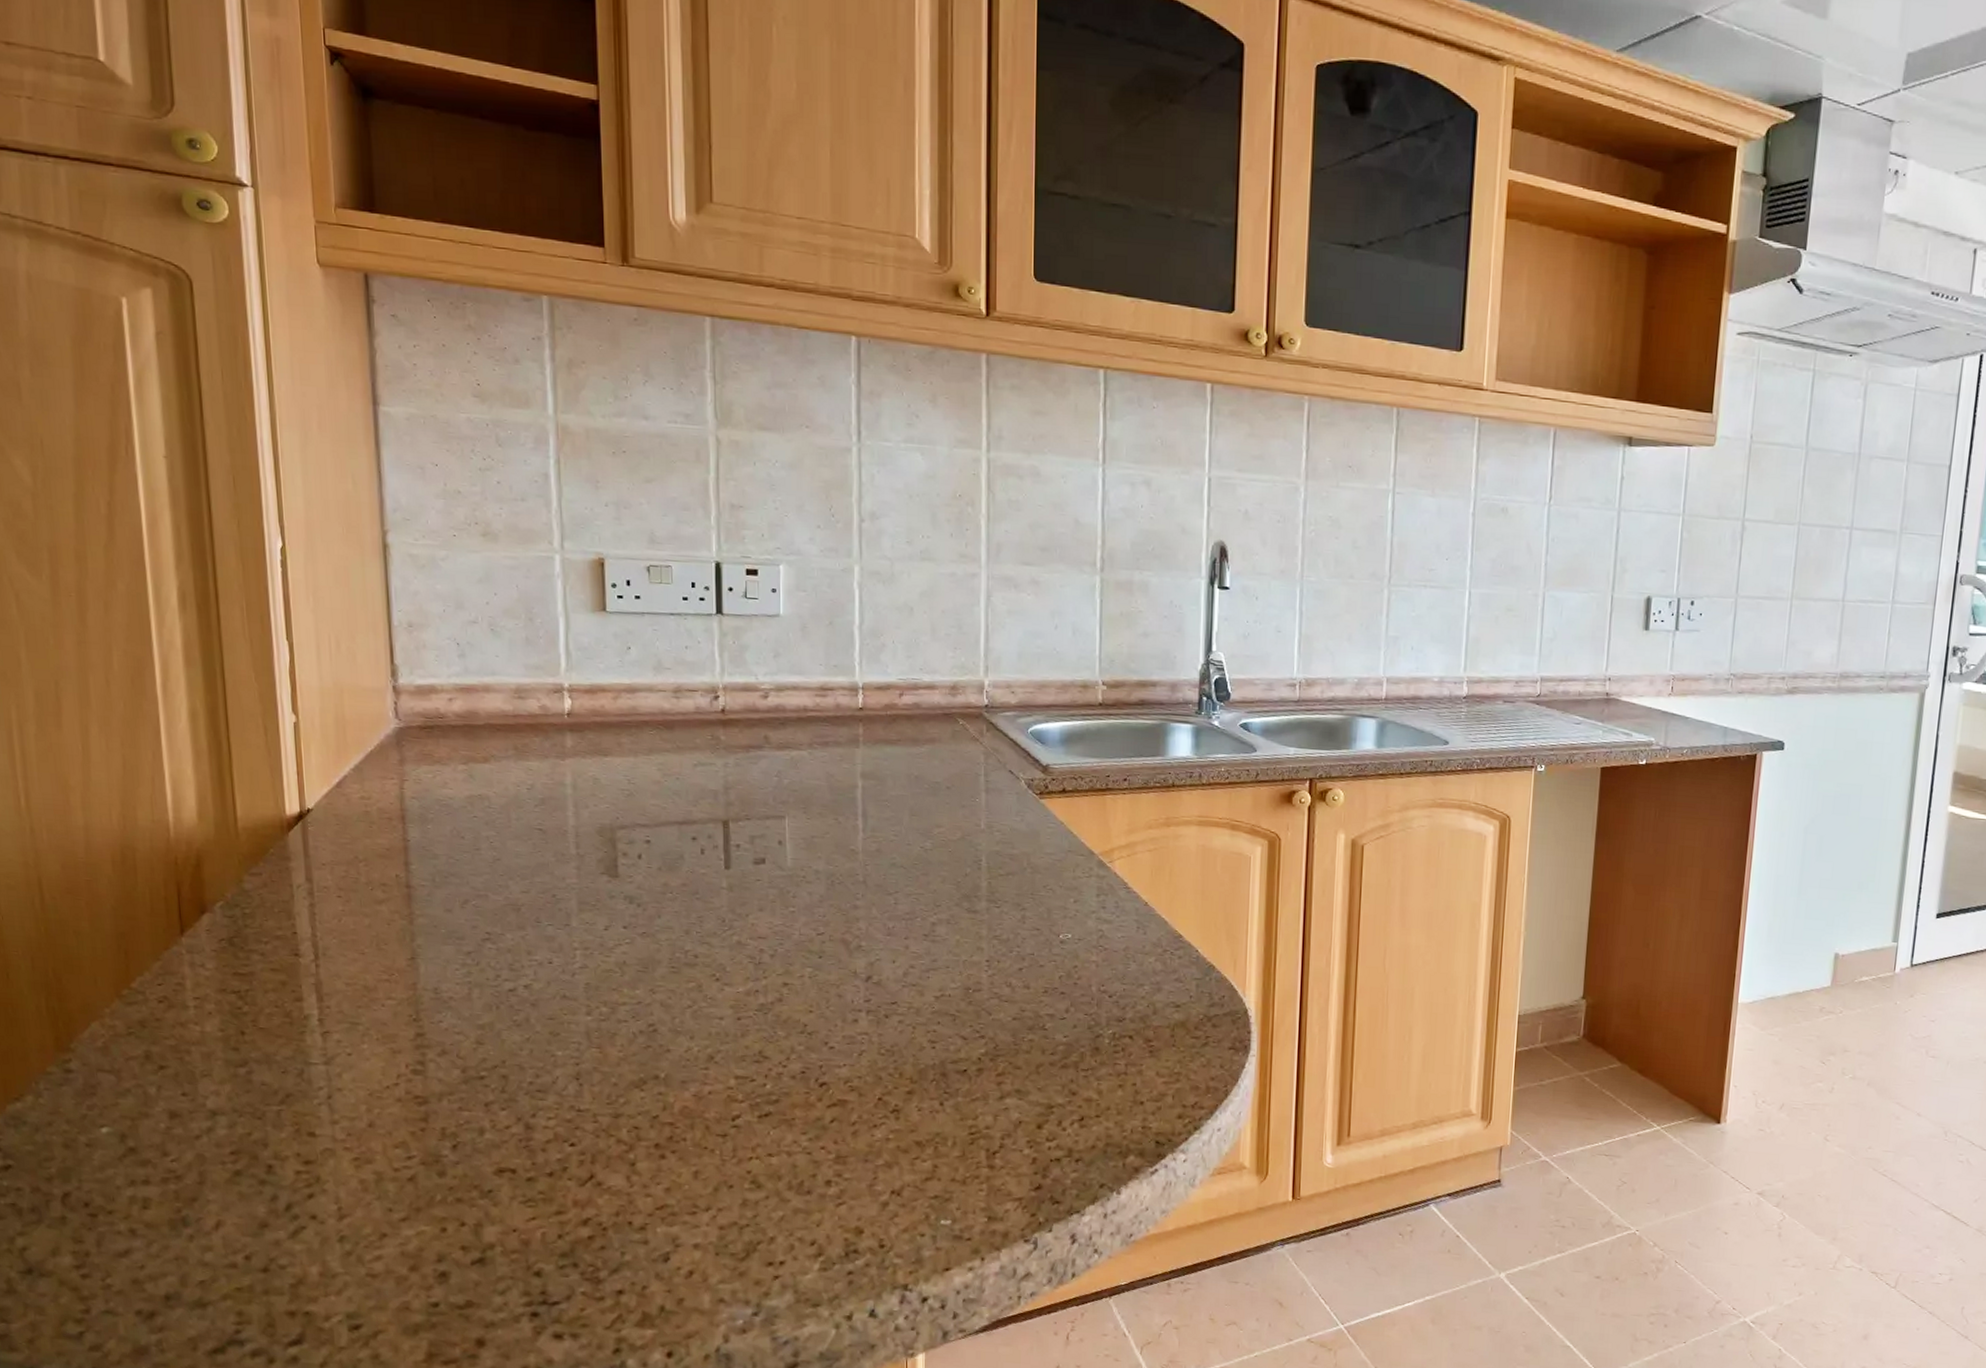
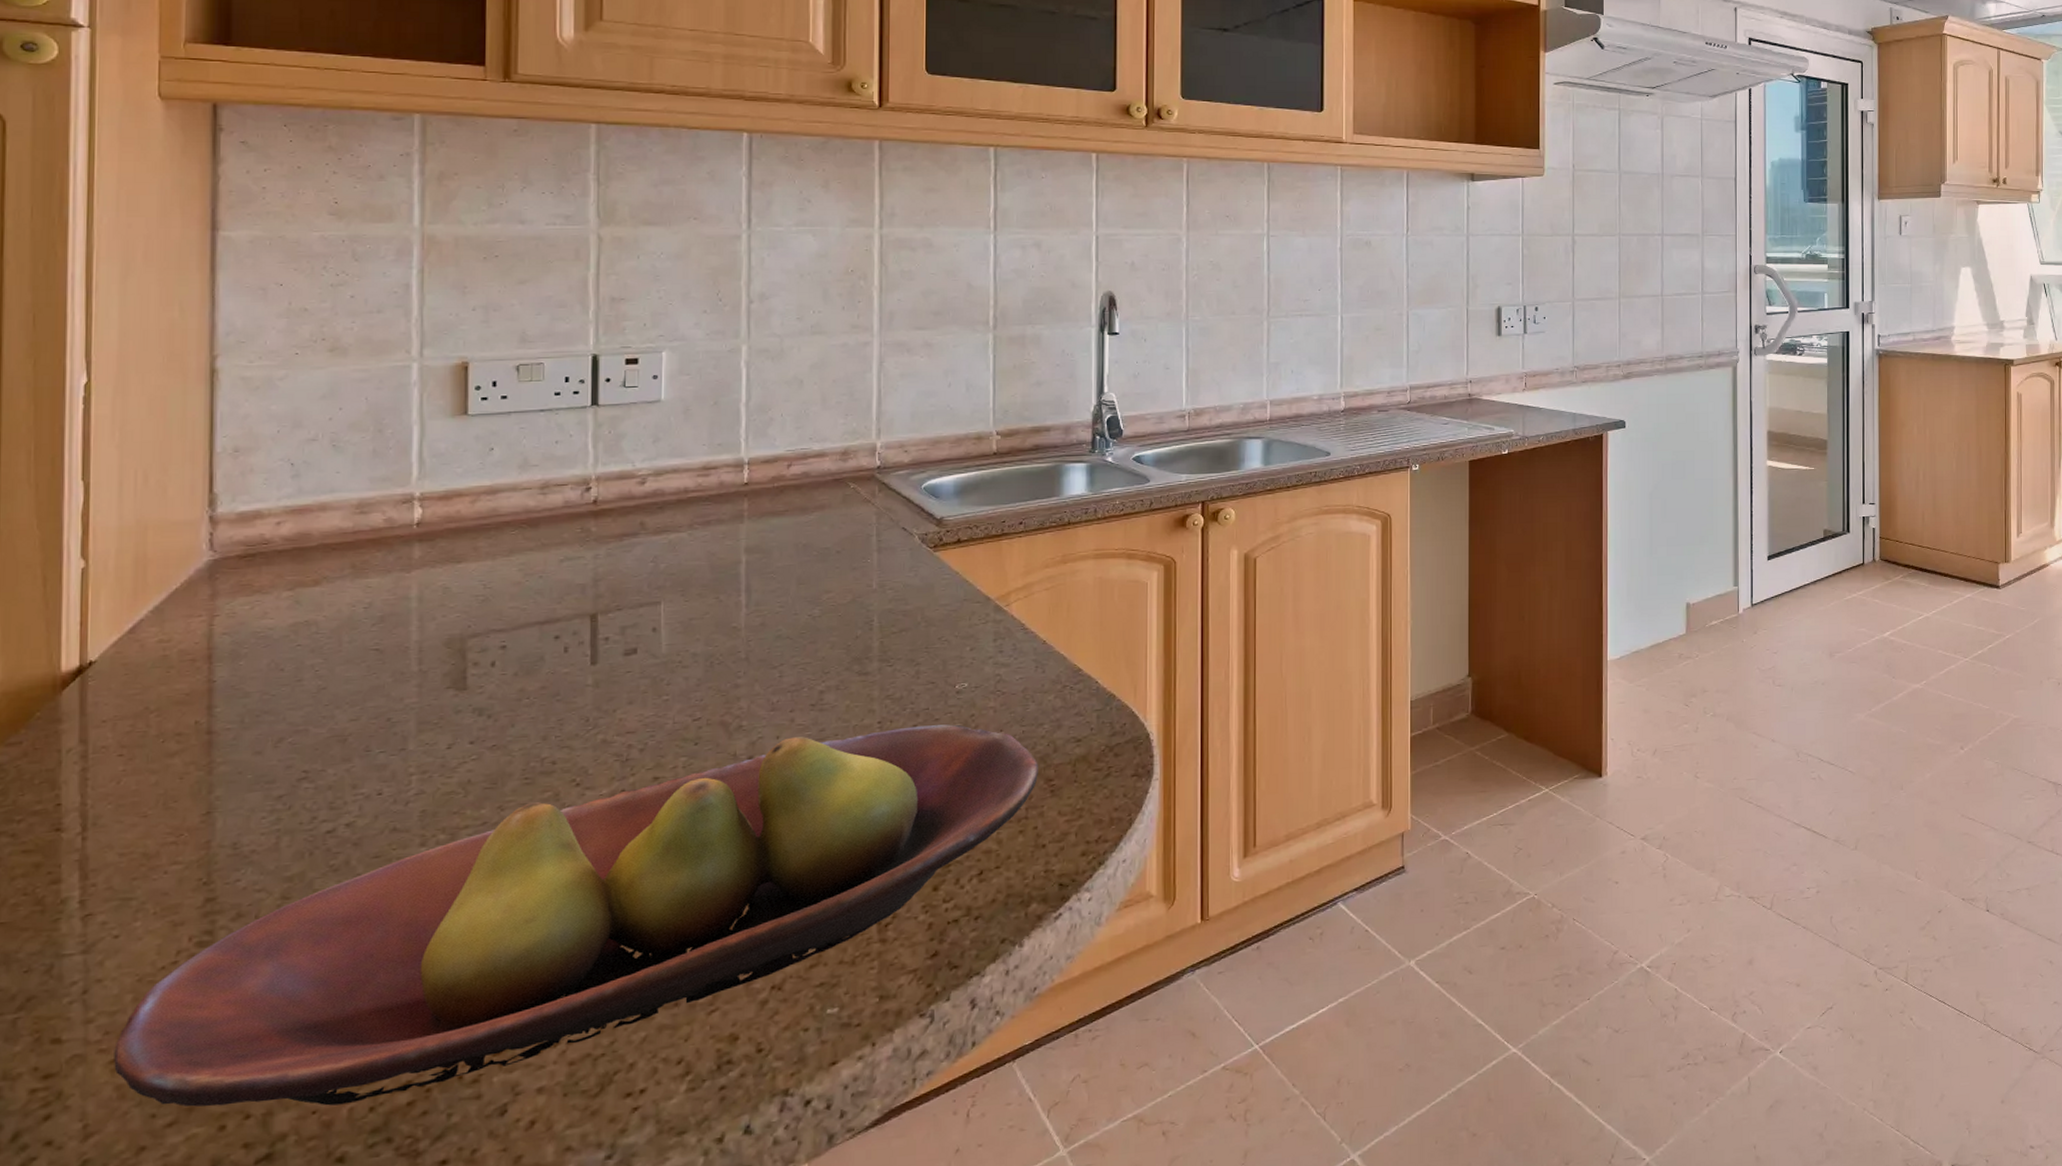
fruit bowl: none [356,963,1138,1229] -> present [114,724,1038,1107]

